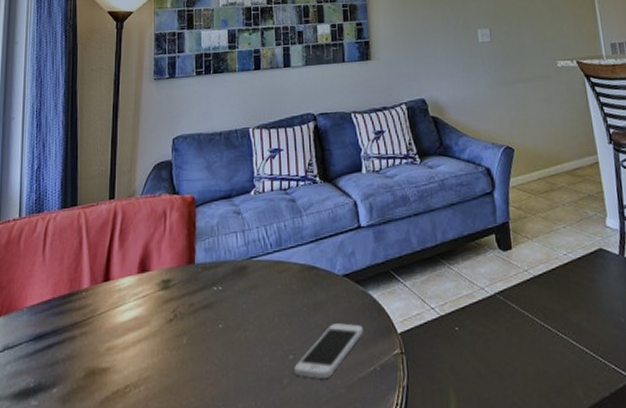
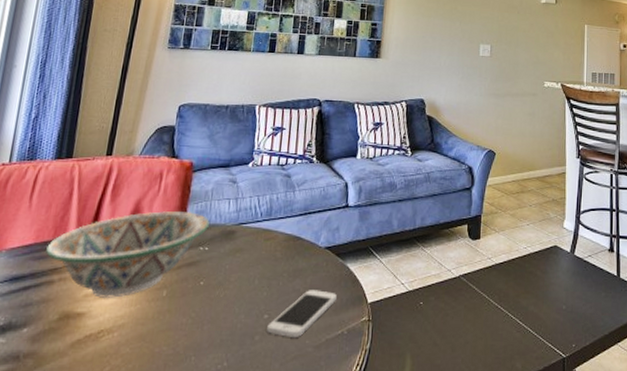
decorative bowl: none [64,250,219,350] -> present [46,211,210,298]

